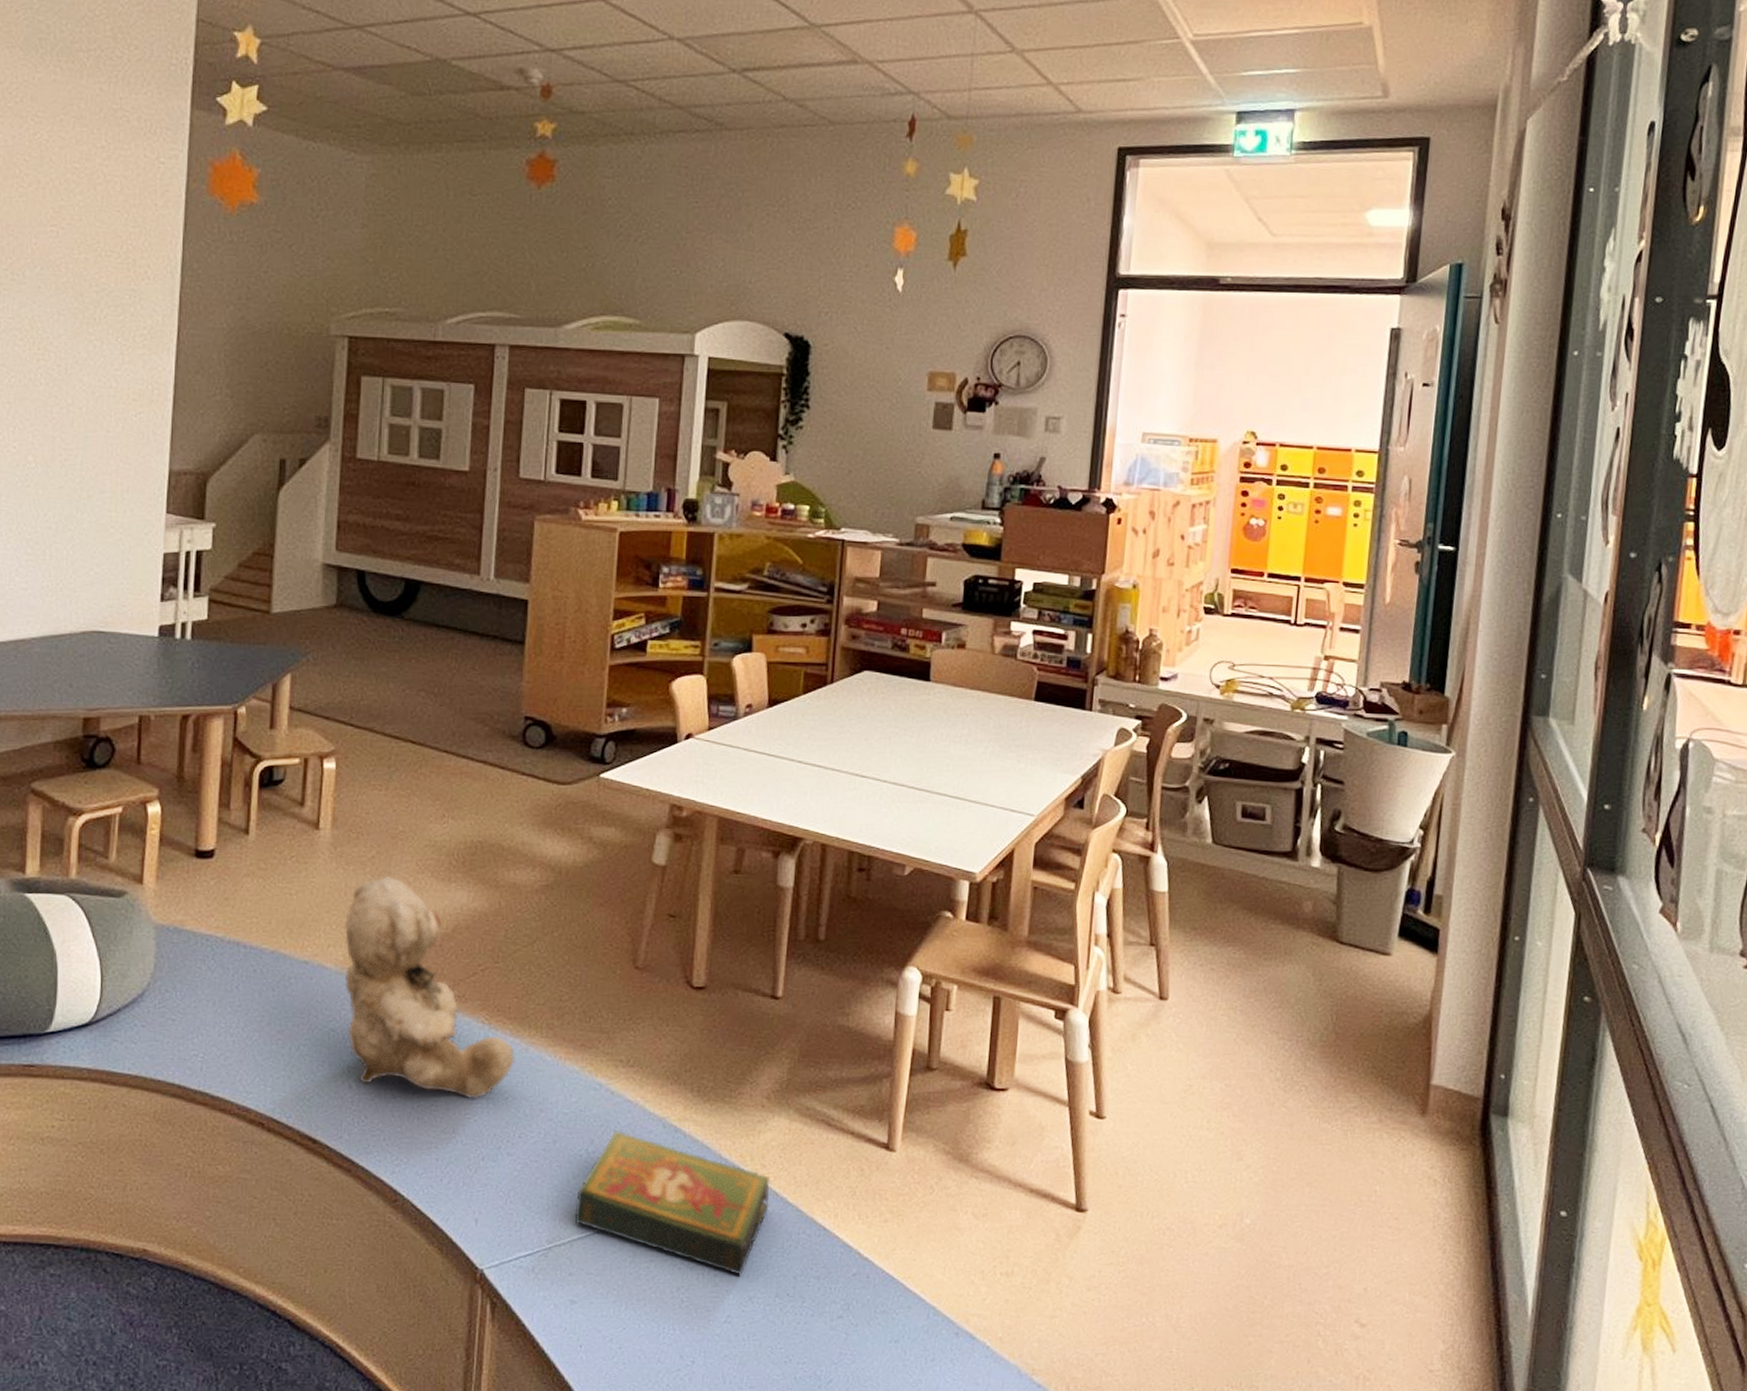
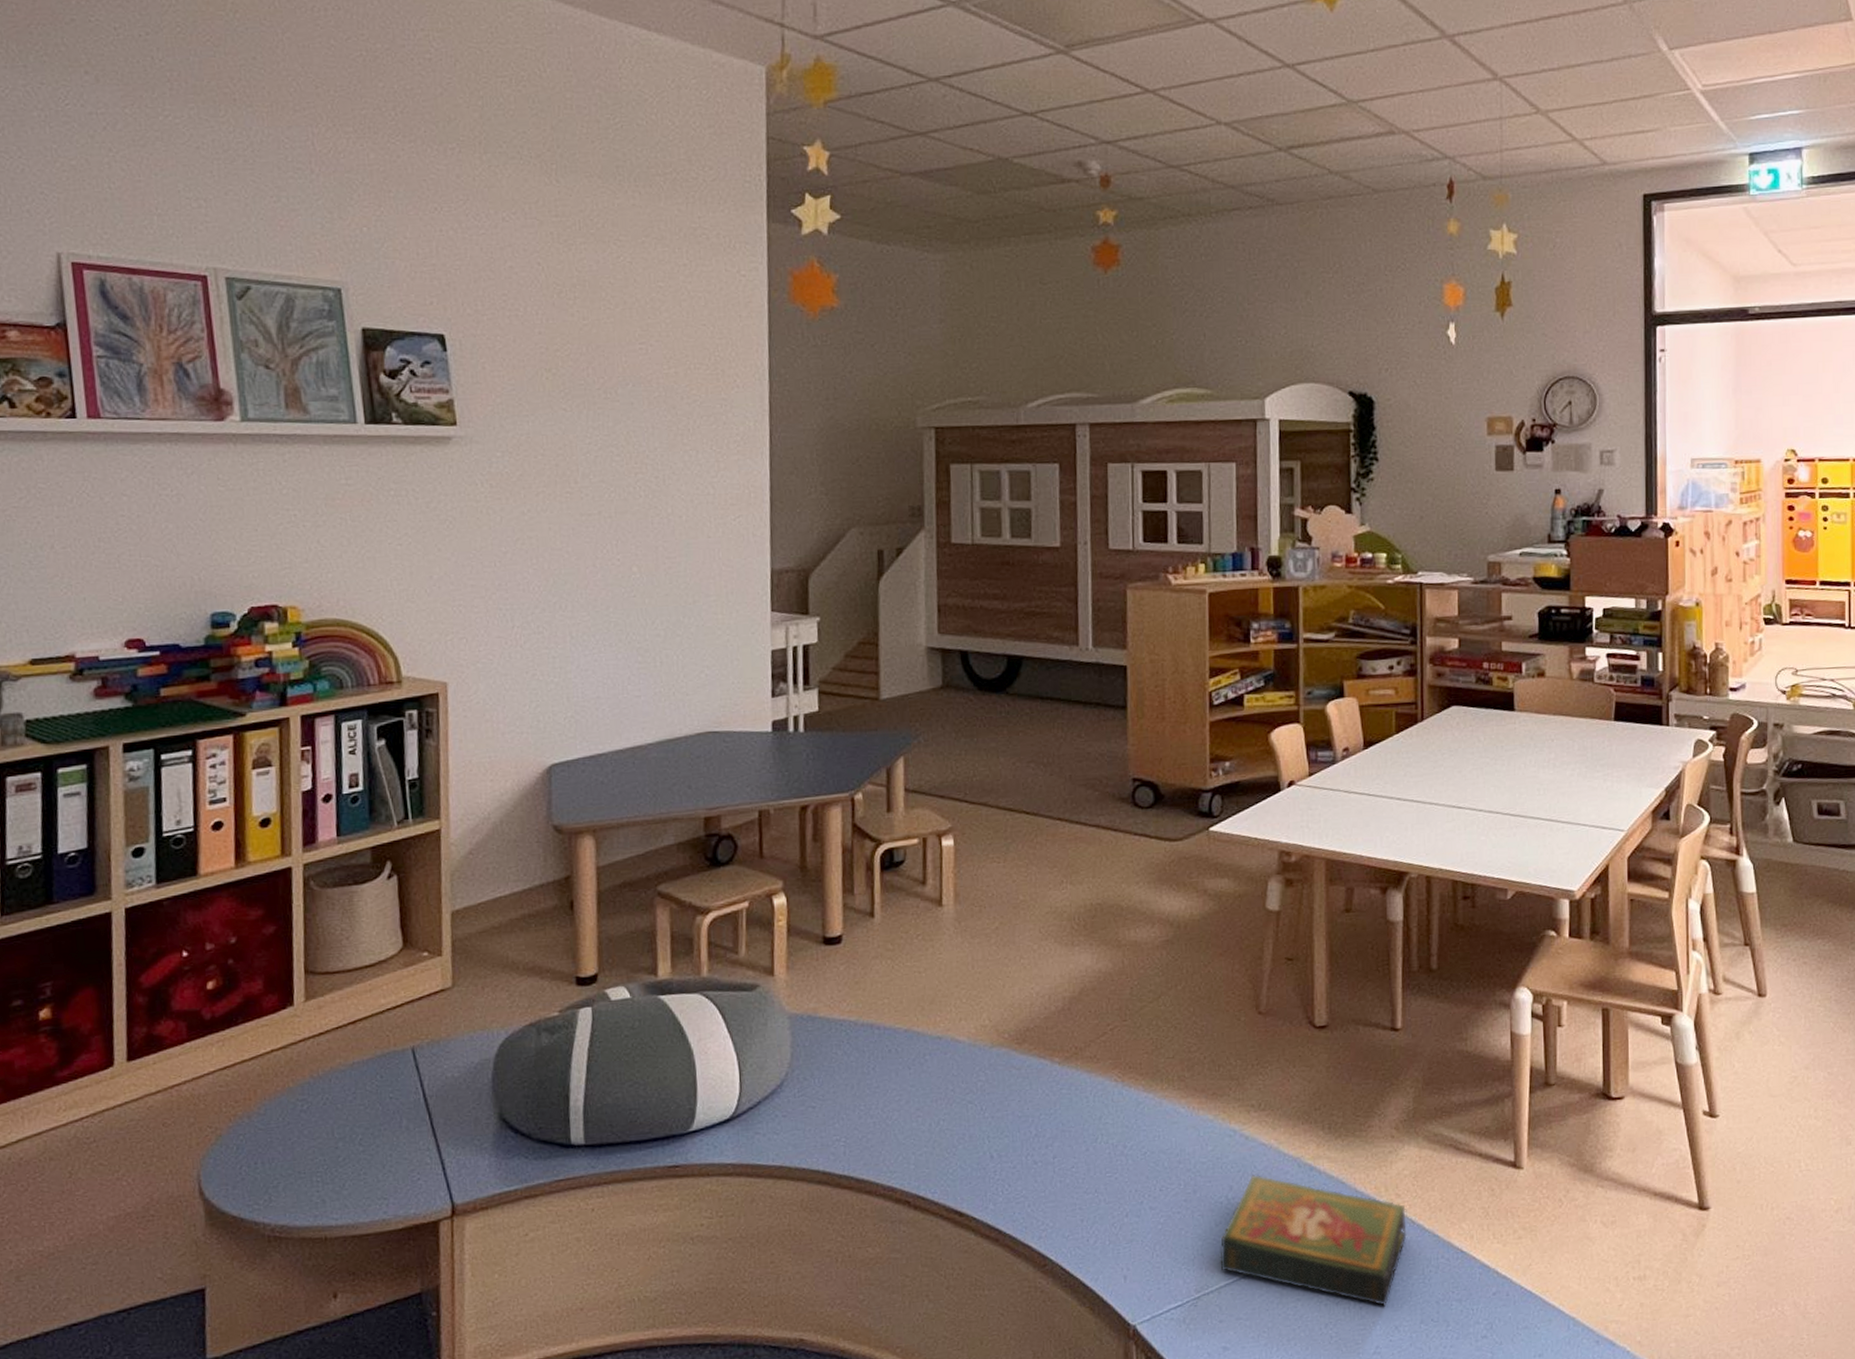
teddy bear: present [344,875,516,1099] -> none [973,945,1151,1158]

